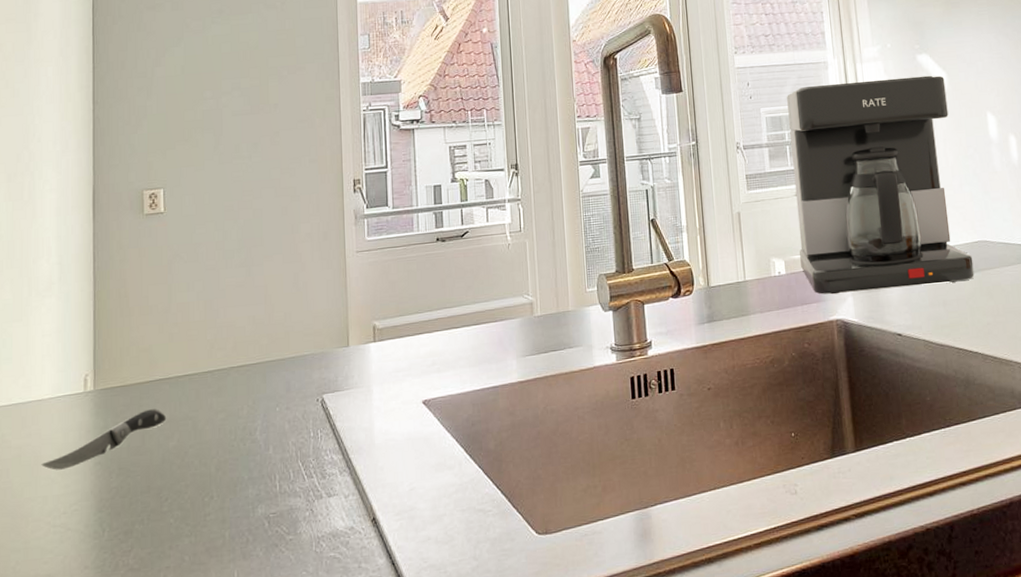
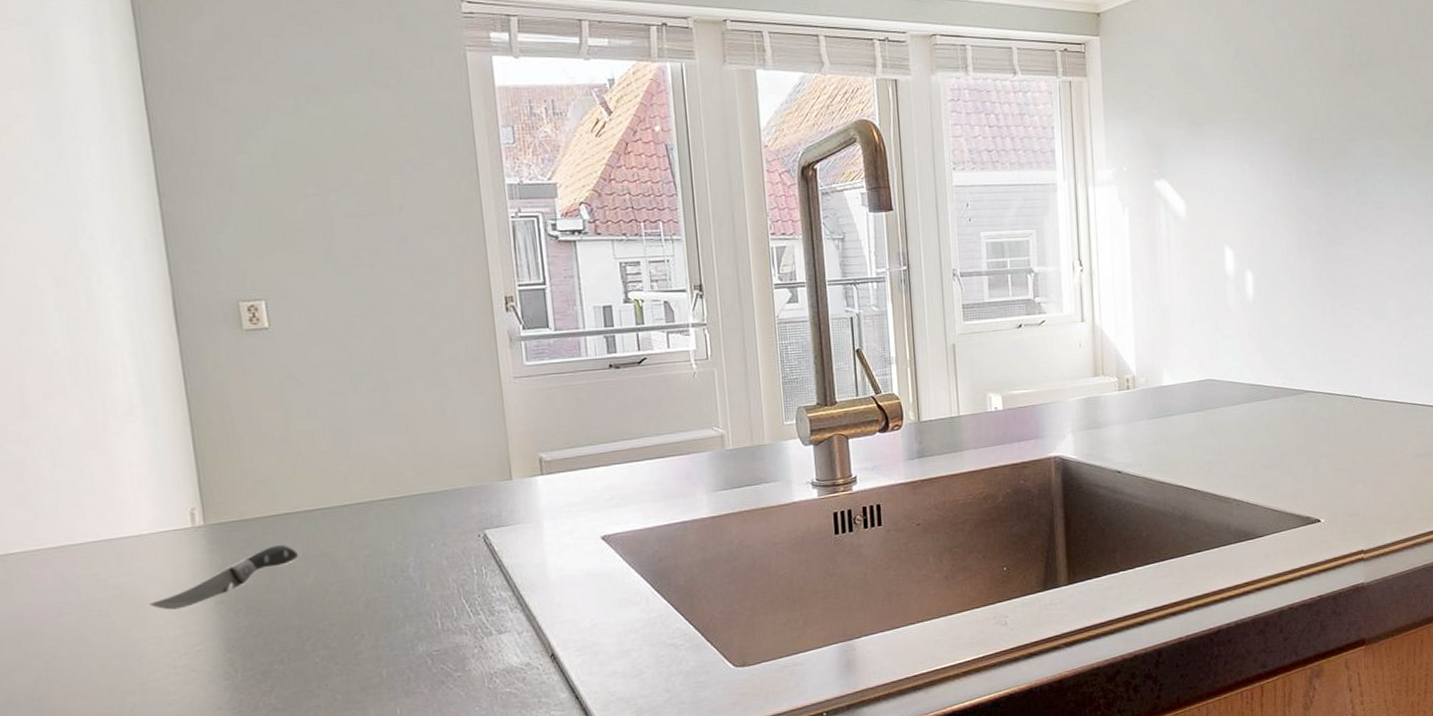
coffee maker: present [787,75,975,295] -> none [1010,203,1199,431]

